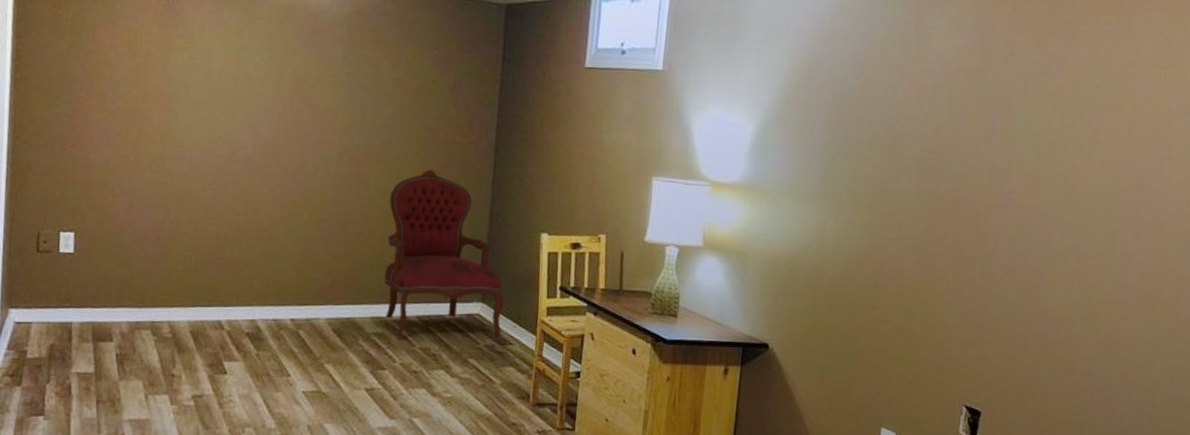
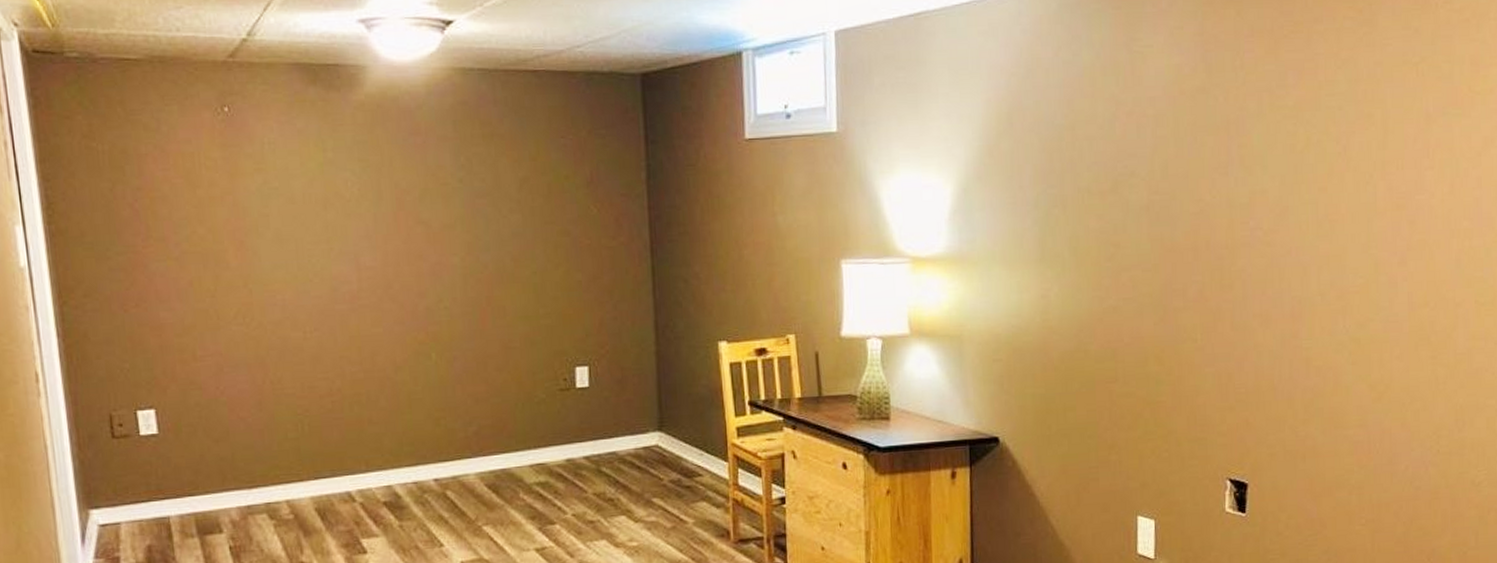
armchair: present [384,169,505,338] -> none [532,282,686,485]

